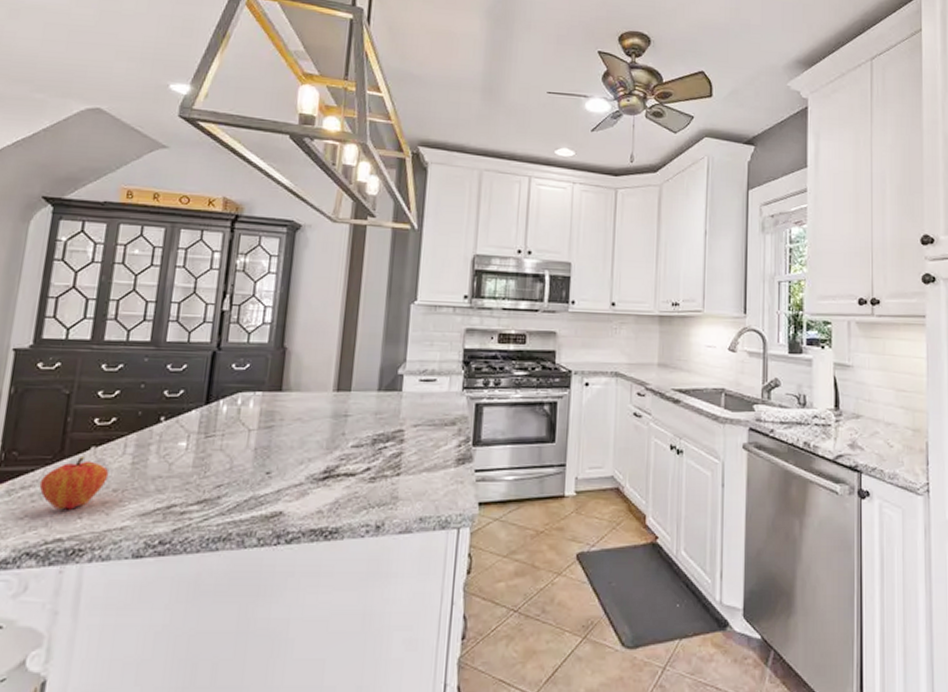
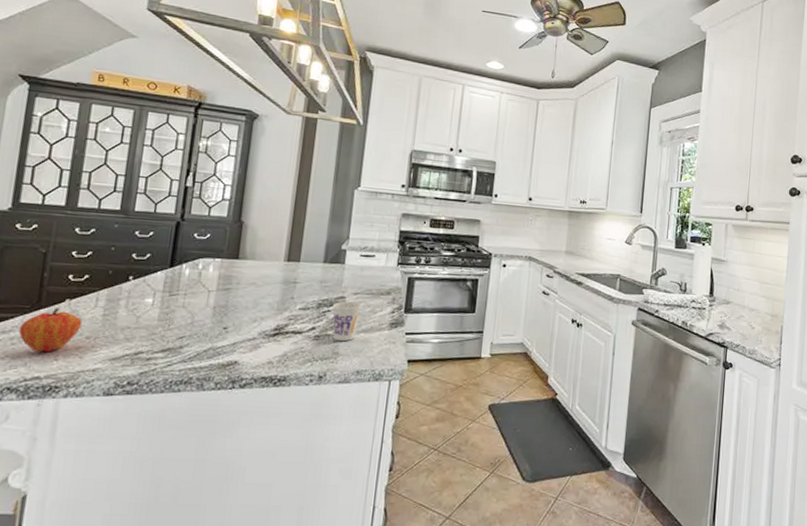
cup: none [389,435,423,483] -> present [332,301,362,342]

